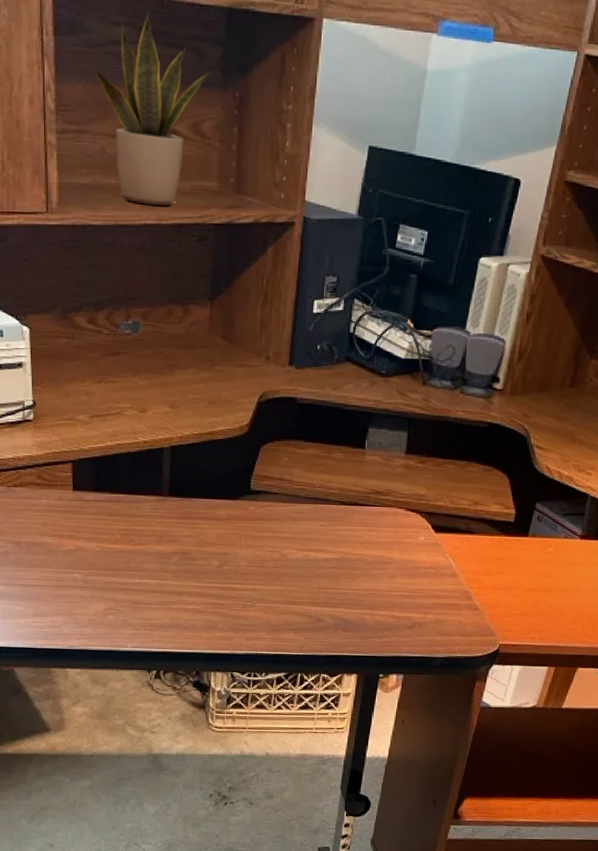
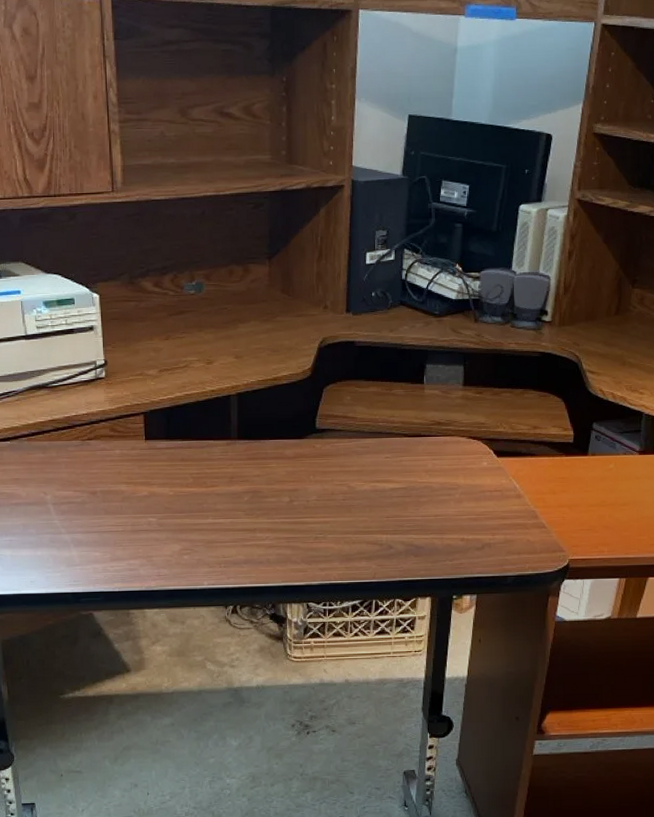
potted plant: present [93,10,214,206] -> none [151,13,261,179]

